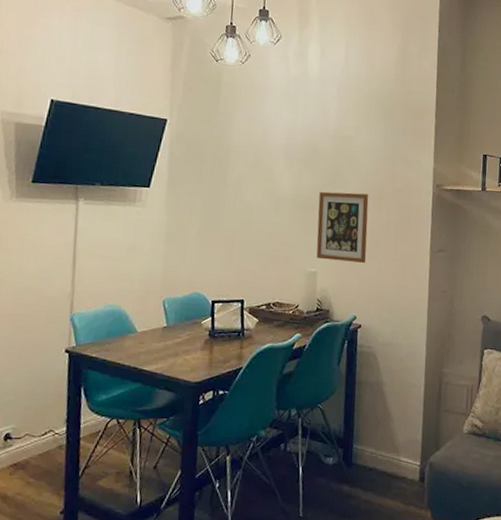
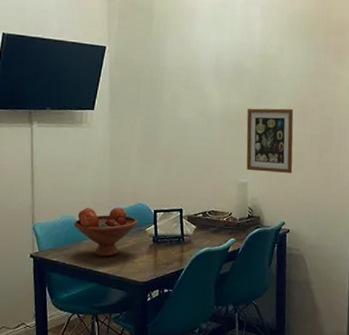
fruit bowl: none [118,296,193,353] -> present [73,207,138,257]

